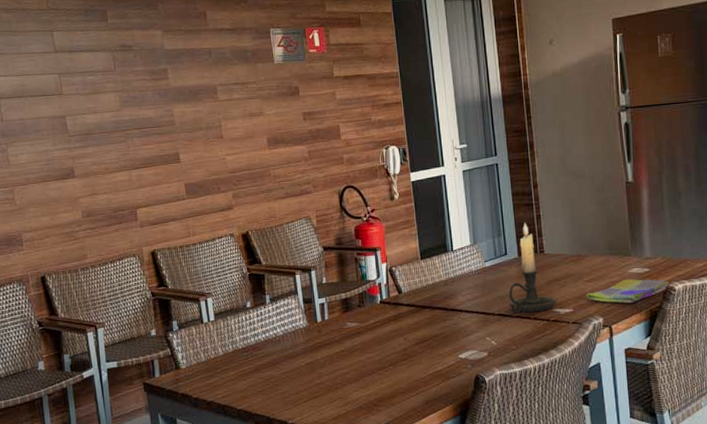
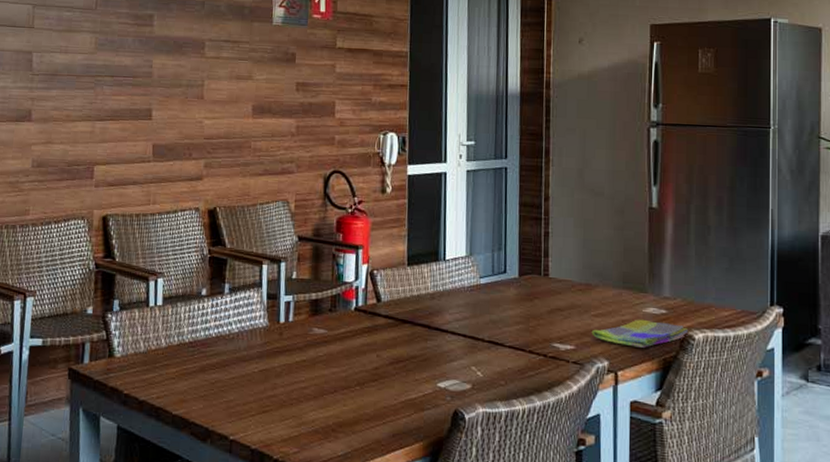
candle holder: present [508,222,557,314] -> none [501,238,557,345]

